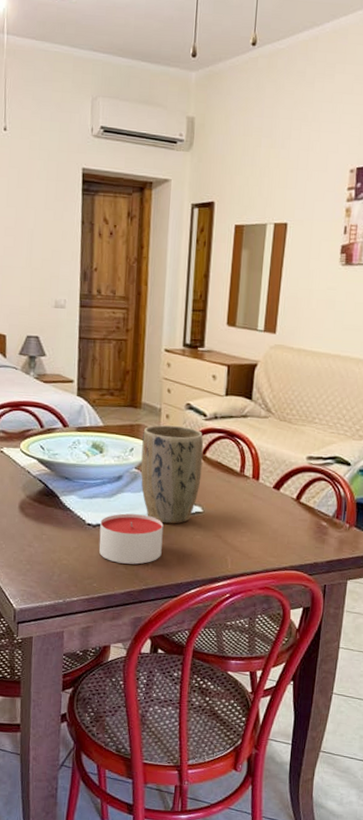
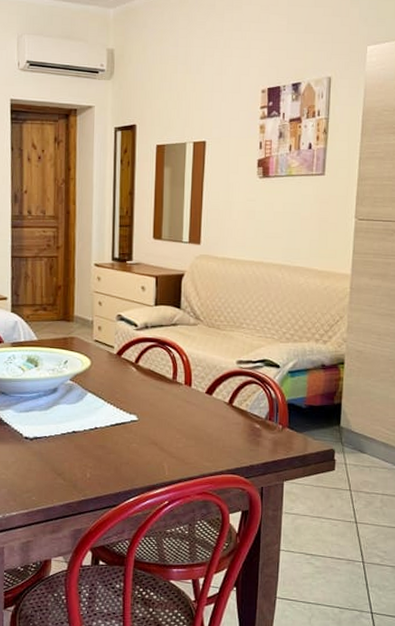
candle: present [99,513,164,565] -> none [36,425,100,476]
plant pot: present [140,425,204,524] -> none [75,336,136,433]

